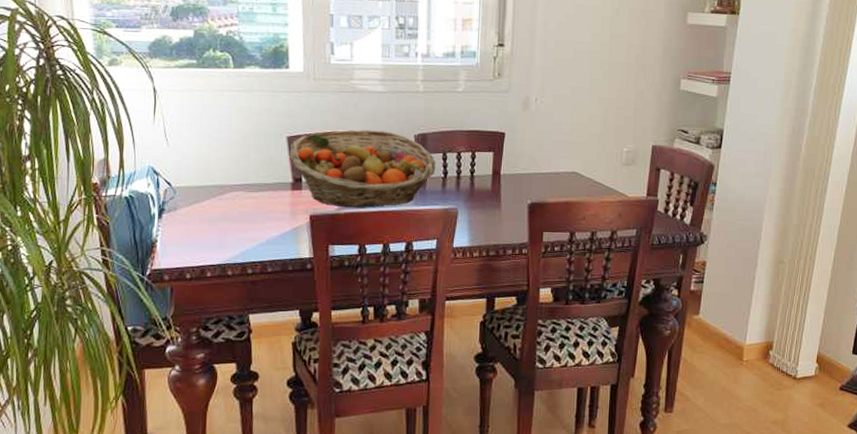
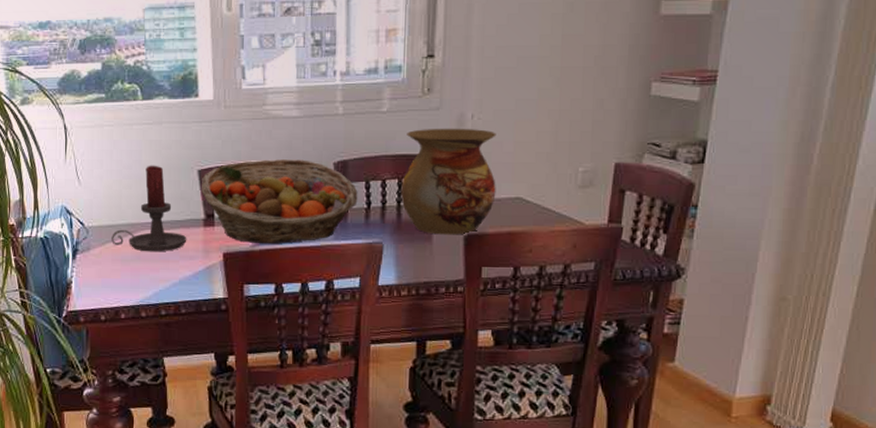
candle holder: none [199,130,275,213] -> present [112,165,187,252]
vase: none [474,108,556,203] -> present [401,128,497,235]

